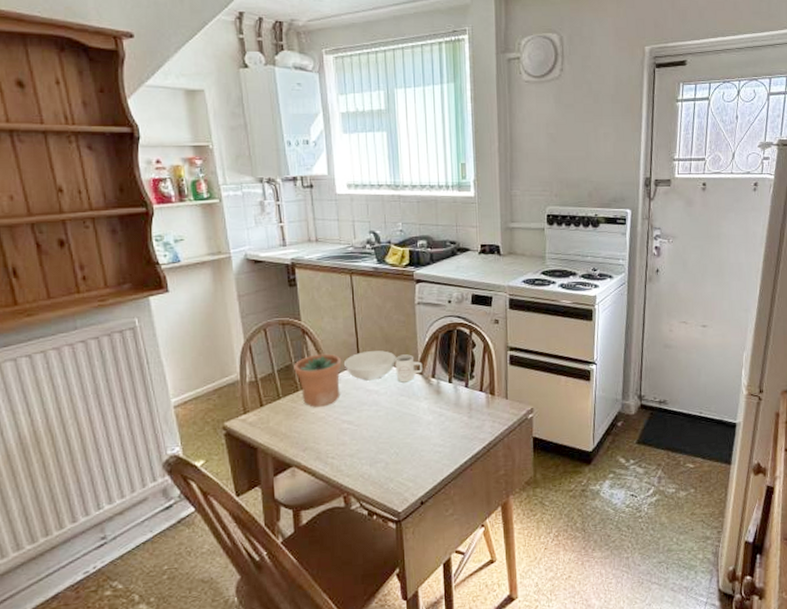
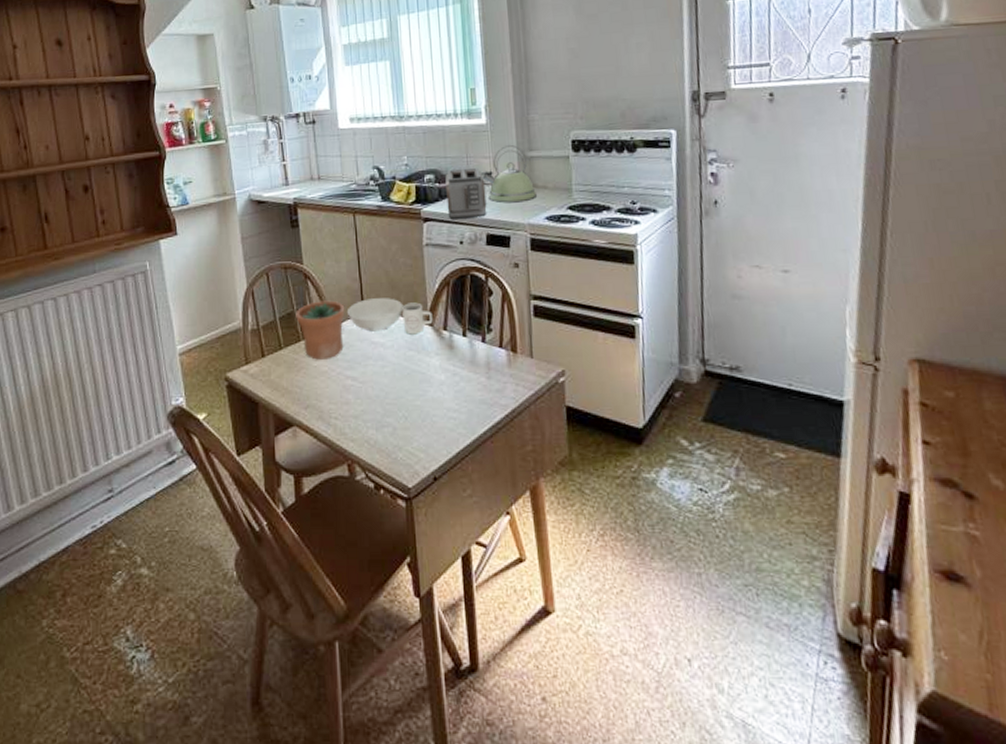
toaster: none [436,235,473,281] -> present [445,167,487,219]
kettle: none [468,216,516,268] -> present [480,144,536,203]

